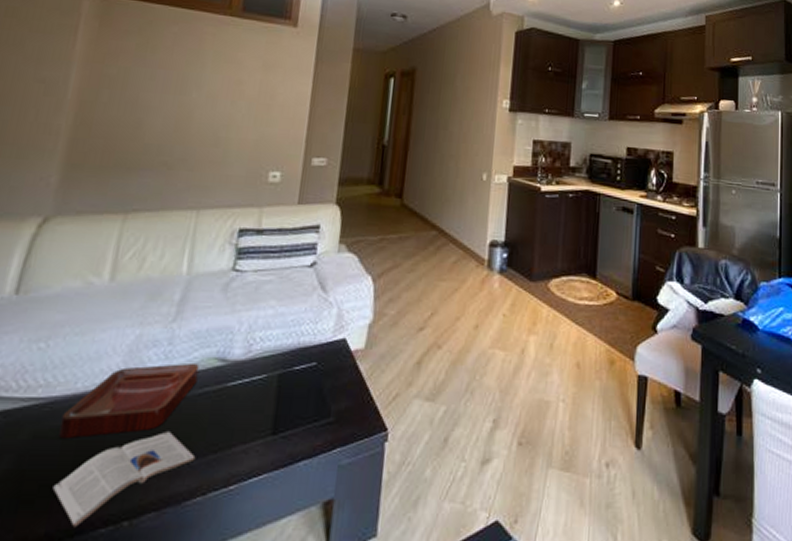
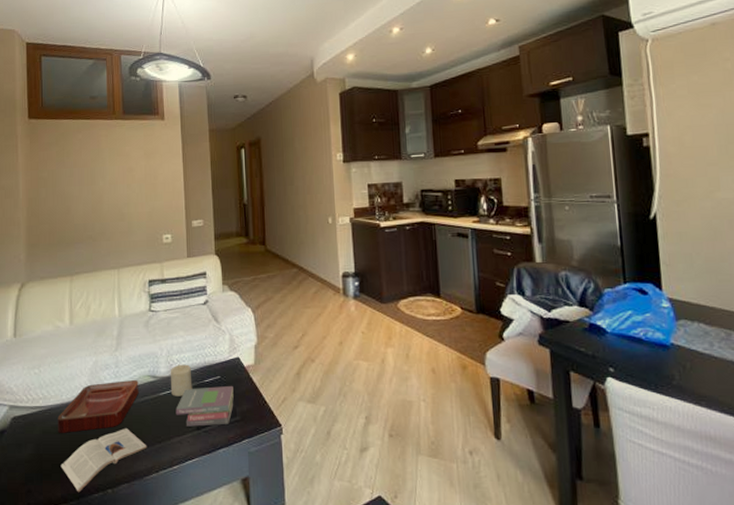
candle: none [243,344,278,388] -> present [170,364,193,396]
books: none [245,375,332,430] -> present [176,385,234,427]

